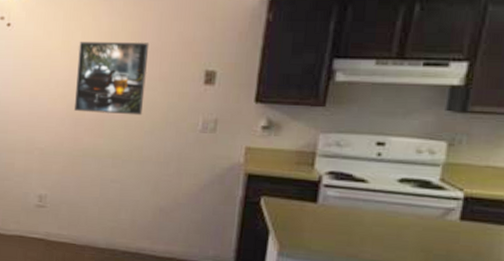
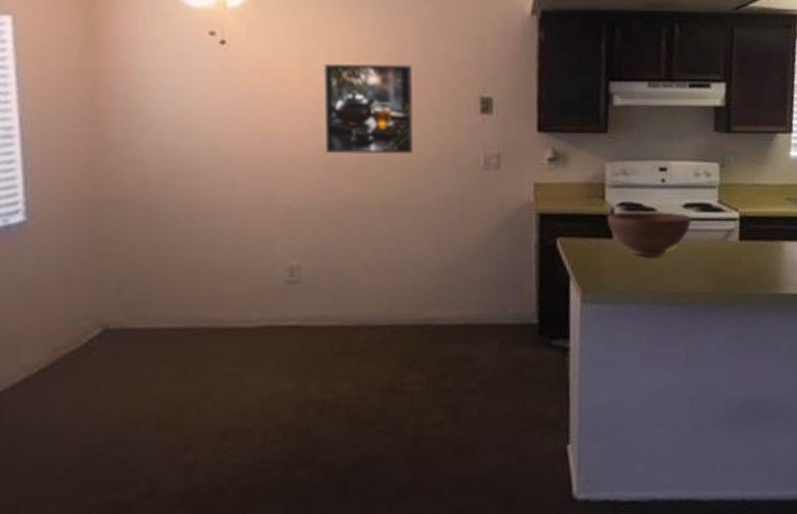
fruit bowl: none [313,178,406,224] -> present [606,210,692,256]

